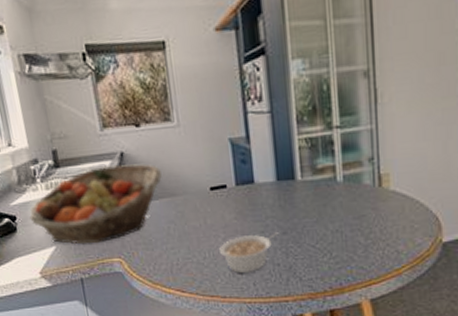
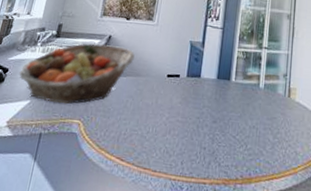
legume: present [219,232,279,273] -> none [161,118,210,152]

